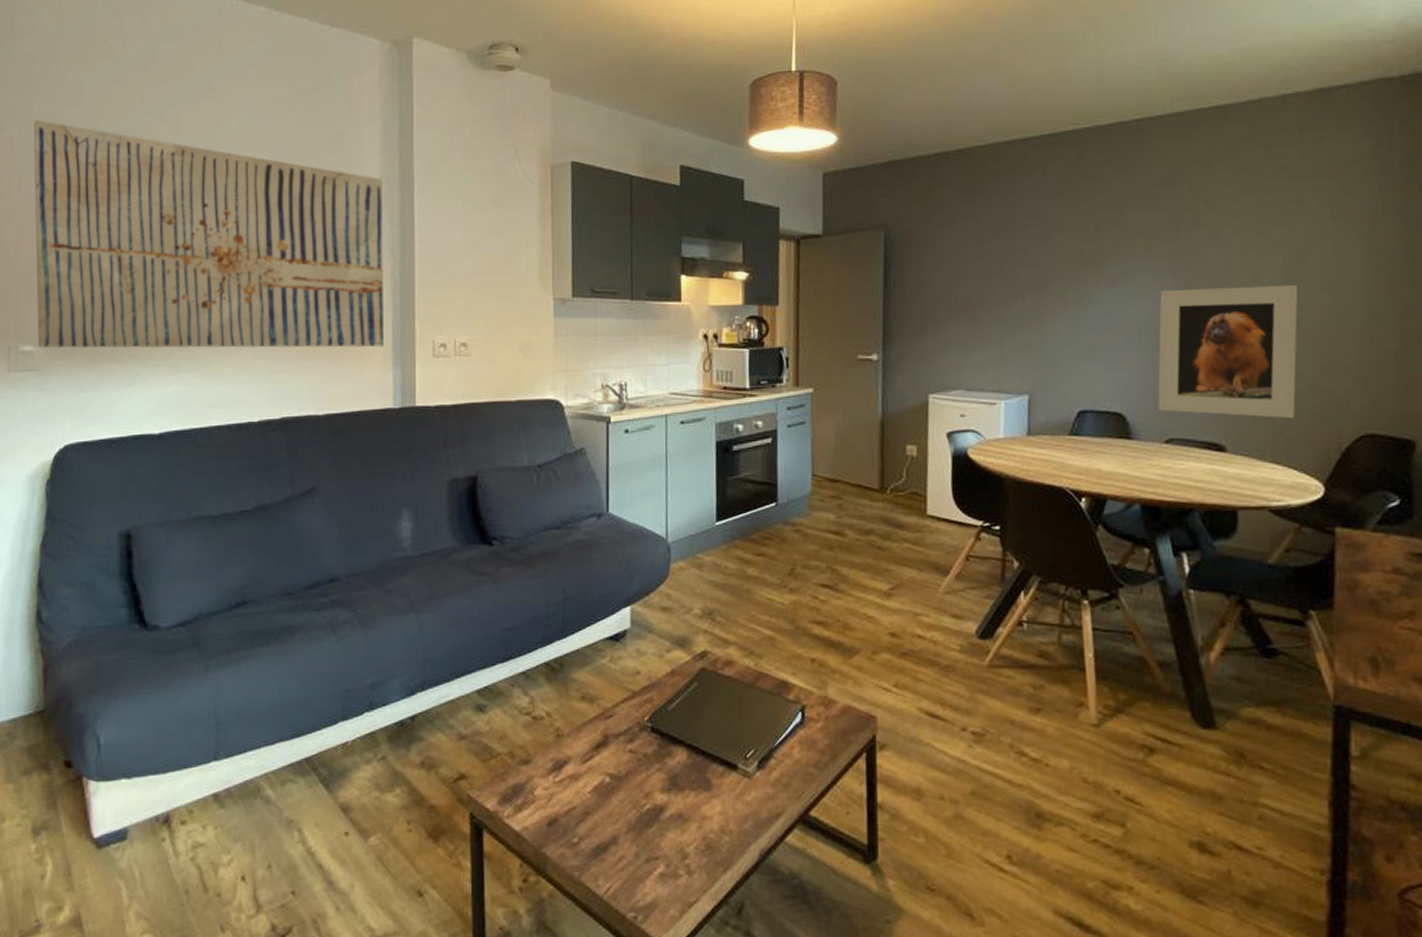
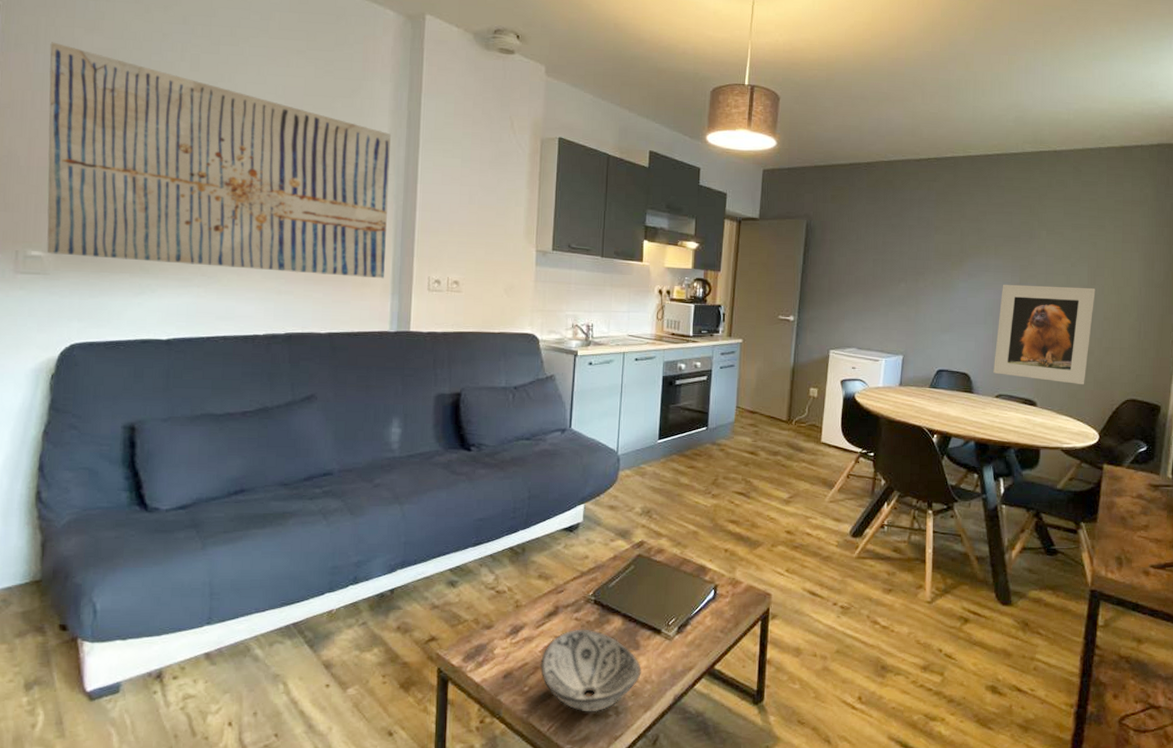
decorative bowl: none [590,765,717,871] -> present [539,630,642,712]

